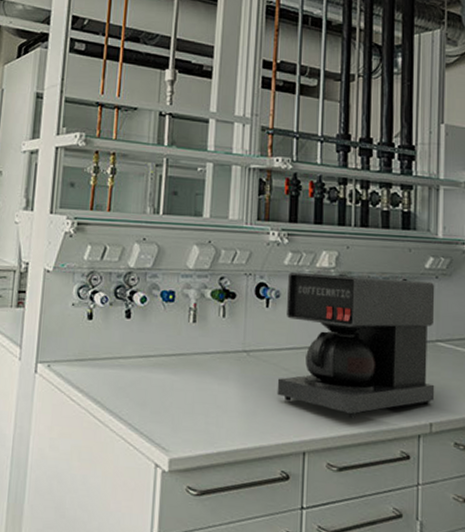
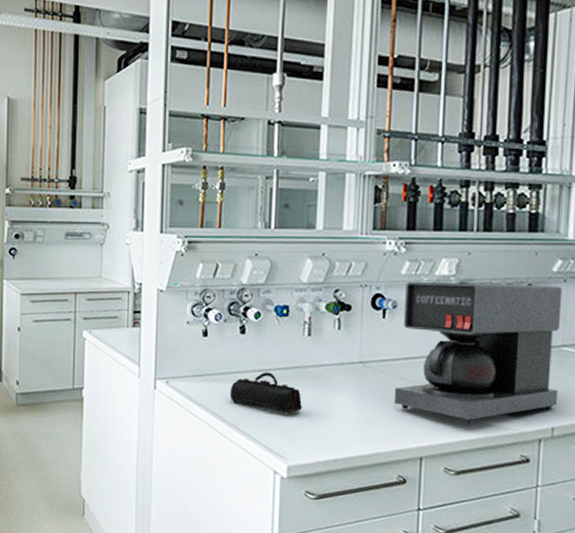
pencil case: none [112,358,186,403] -> present [229,372,302,414]

